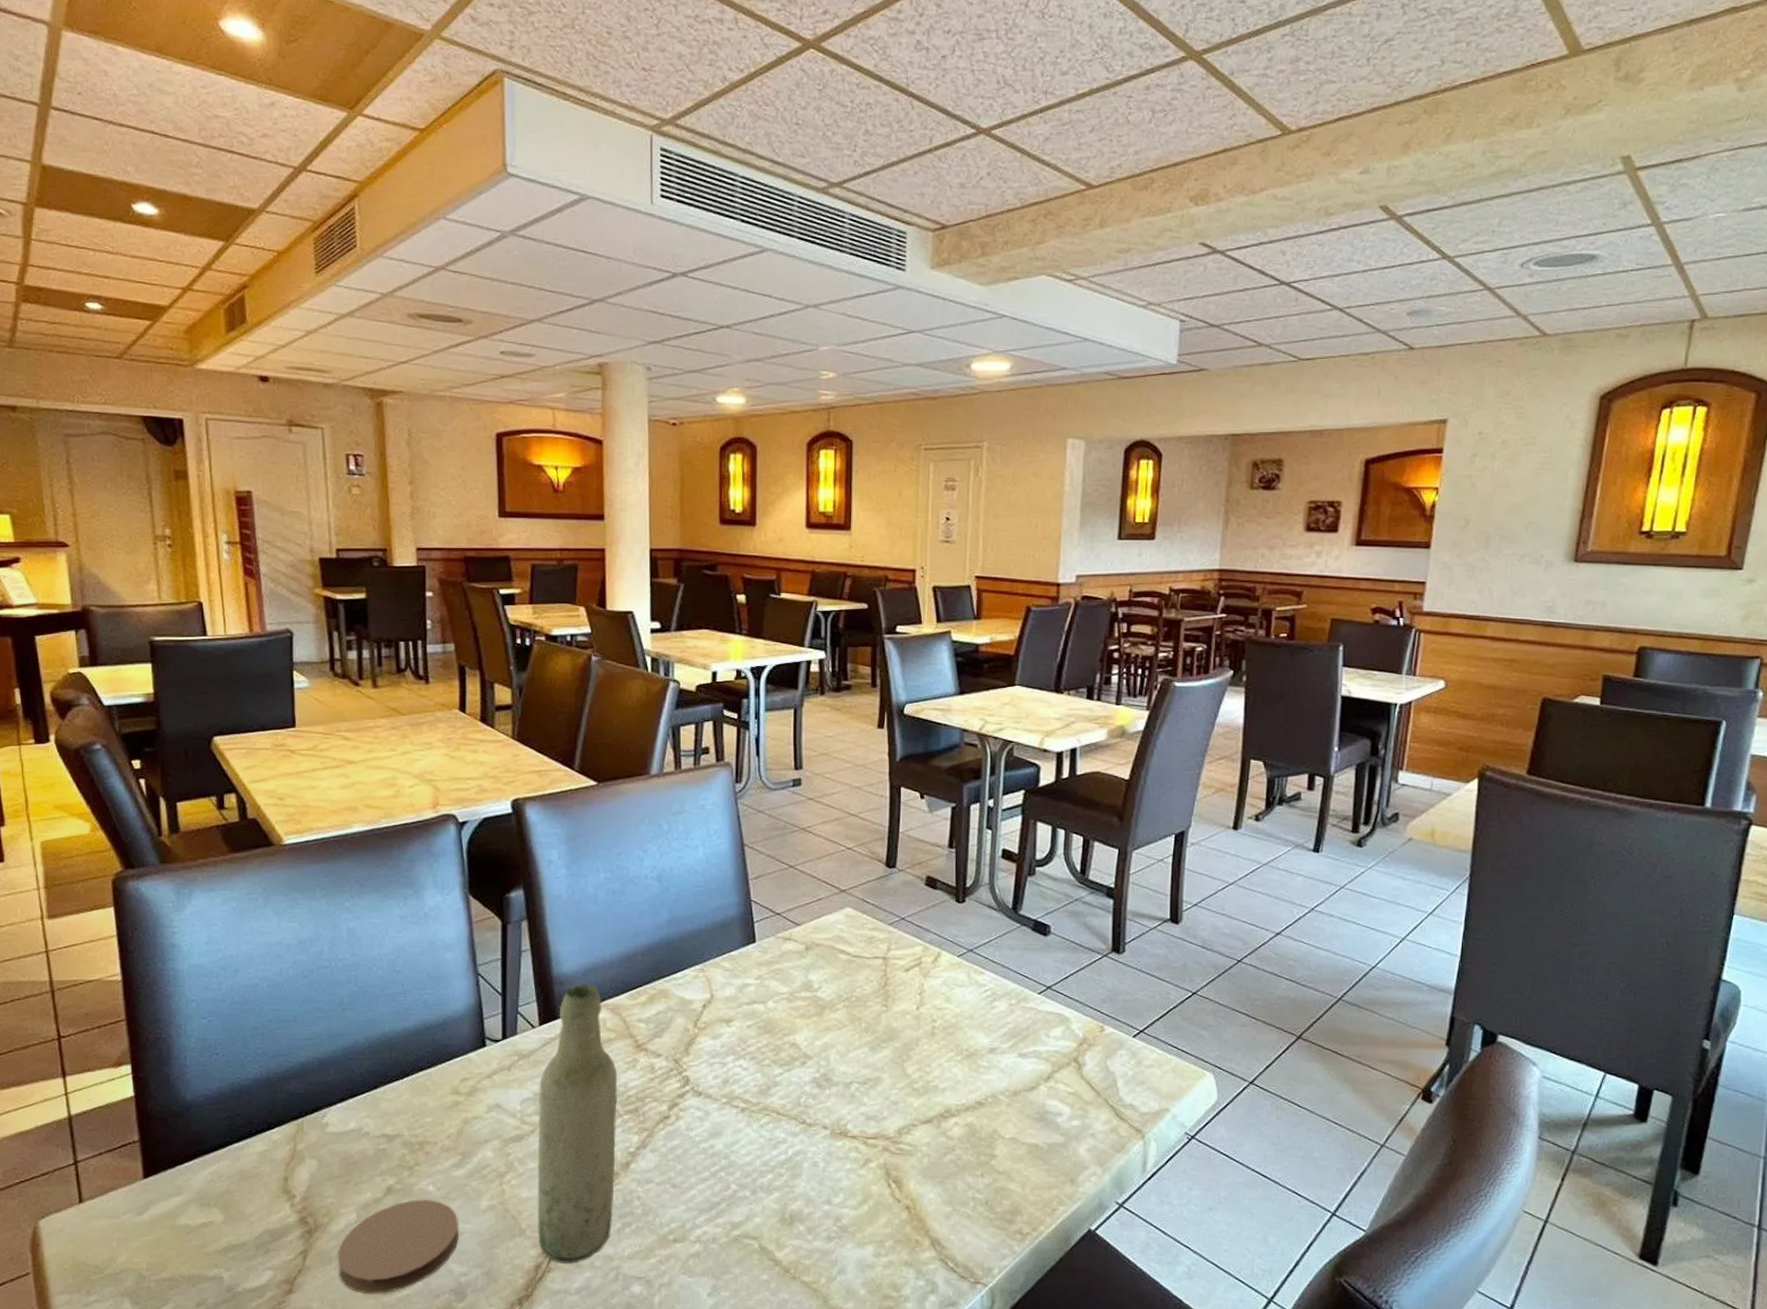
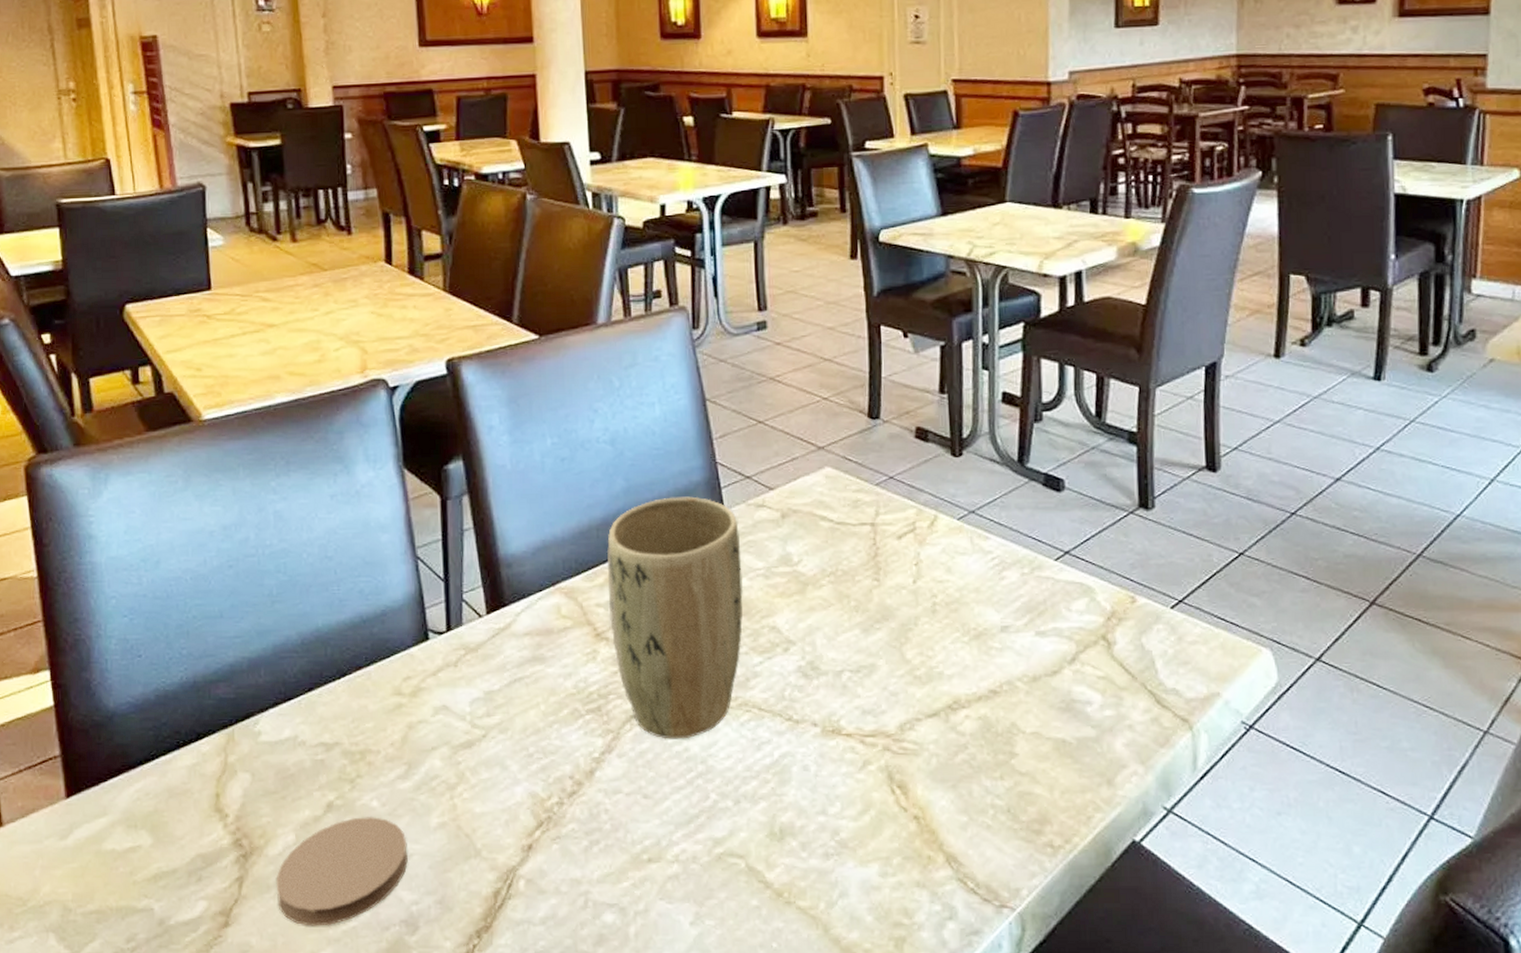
bottle: present [537,984,618,1264] -> none [489,566,579,889]
plant pot: none [649,928,769,1138] -> present [607,496,743,739]

